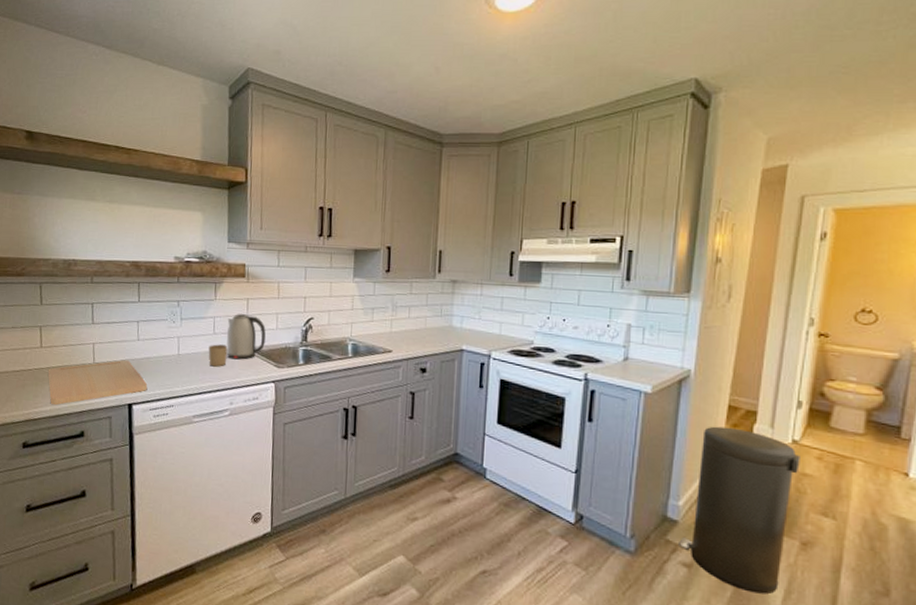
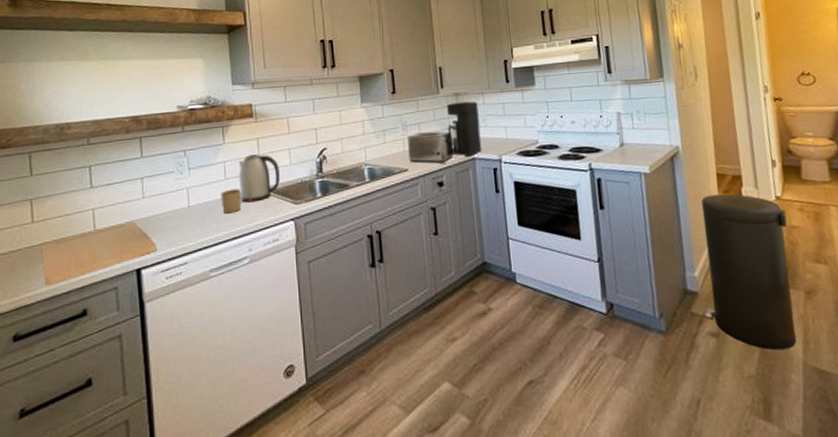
toaster: none [395,315,443,350] -> present [407,131,454,164]
coffee maker: none [439,289,475,347] -> present [447,101,482,156]

